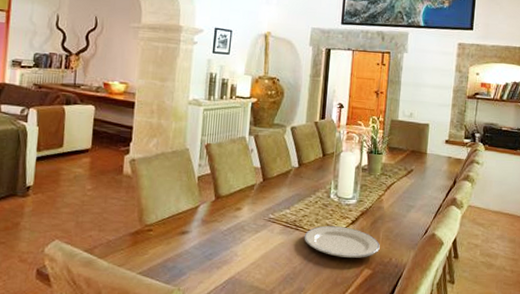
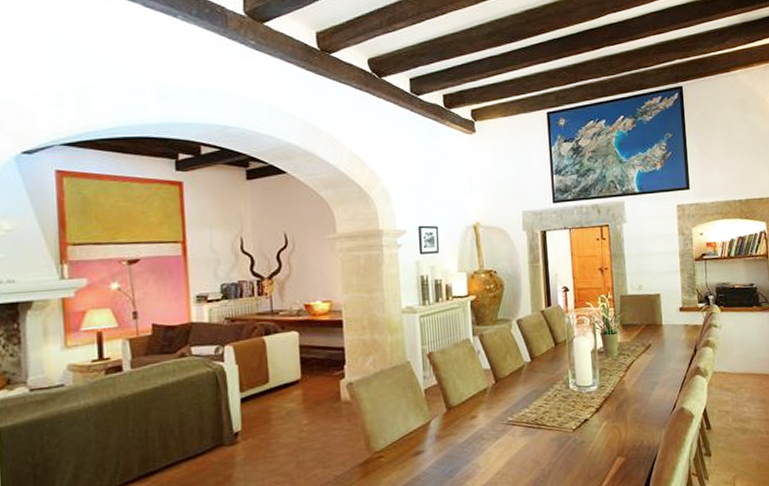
plate: present [304,226,380,258] -> none [548,416,629,450]

